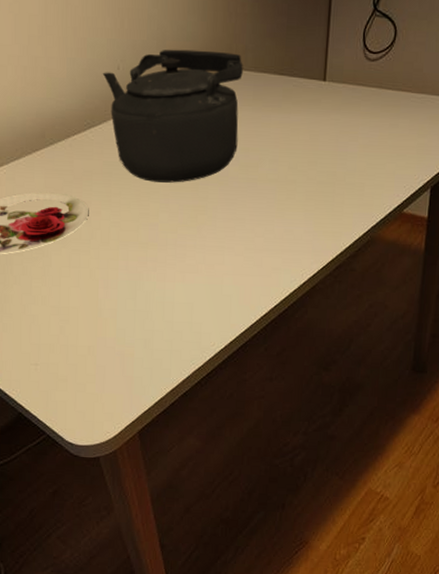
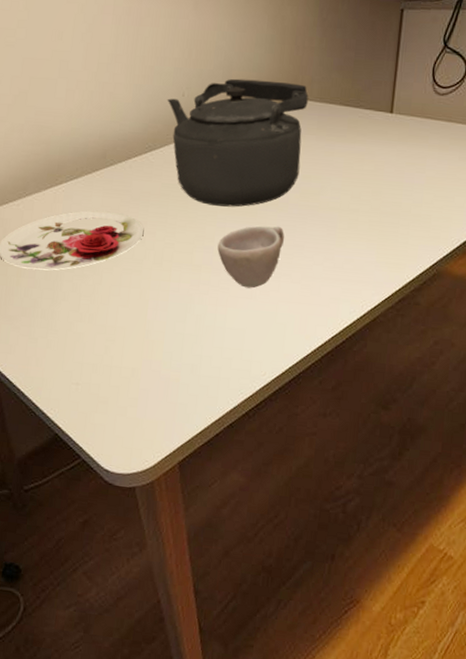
cup: none [162,200,227,263] -> present [217,226,285,289]

